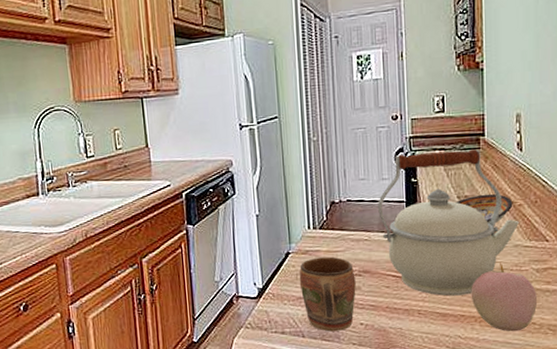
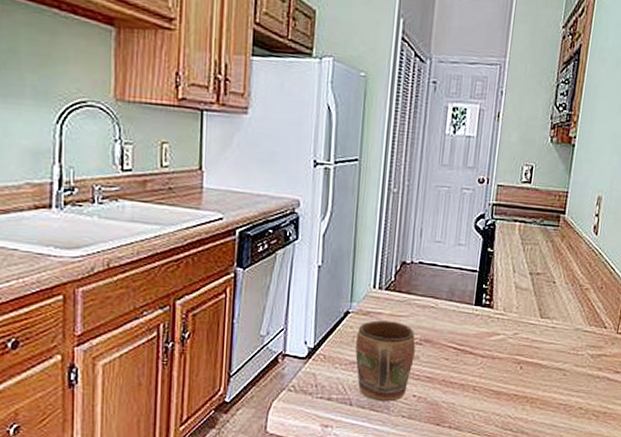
kettle: present [378,149,520,296] -> none [449,220,584,374]
bowl: present [455,193,513,224] -> none [527,273,581,305]
apple: present [471,263,537,332] -> none [526,345,588,415]

